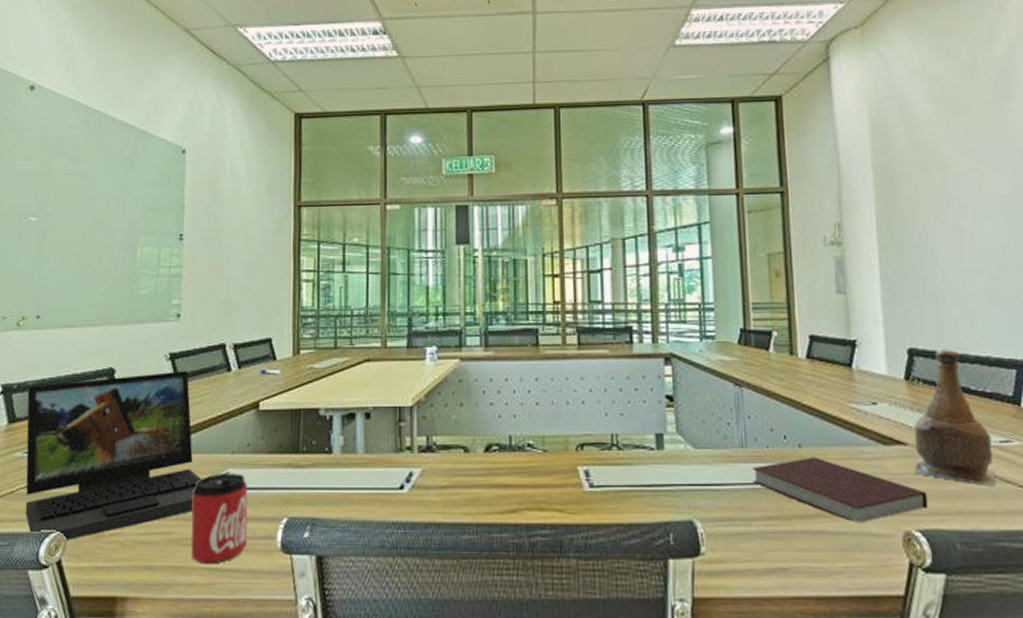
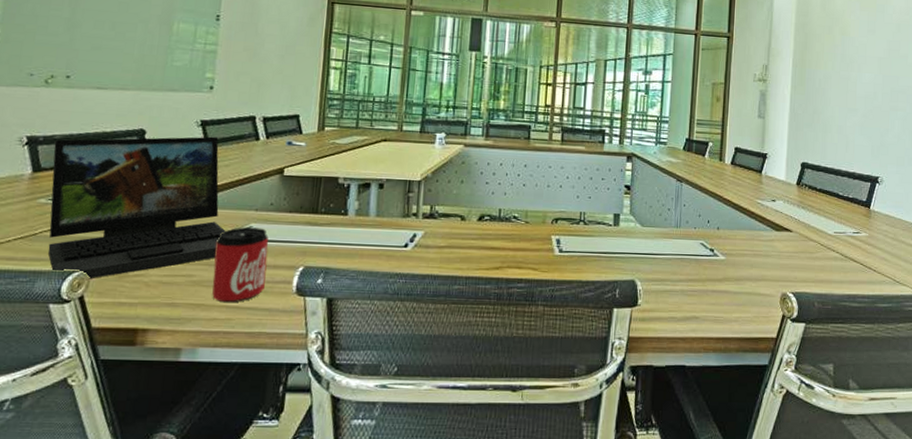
notebook: present [752,457,929,523] -> none [681,237,801,286]
bottle: present [913,349,996,487] -> none [794,165,848,264]

